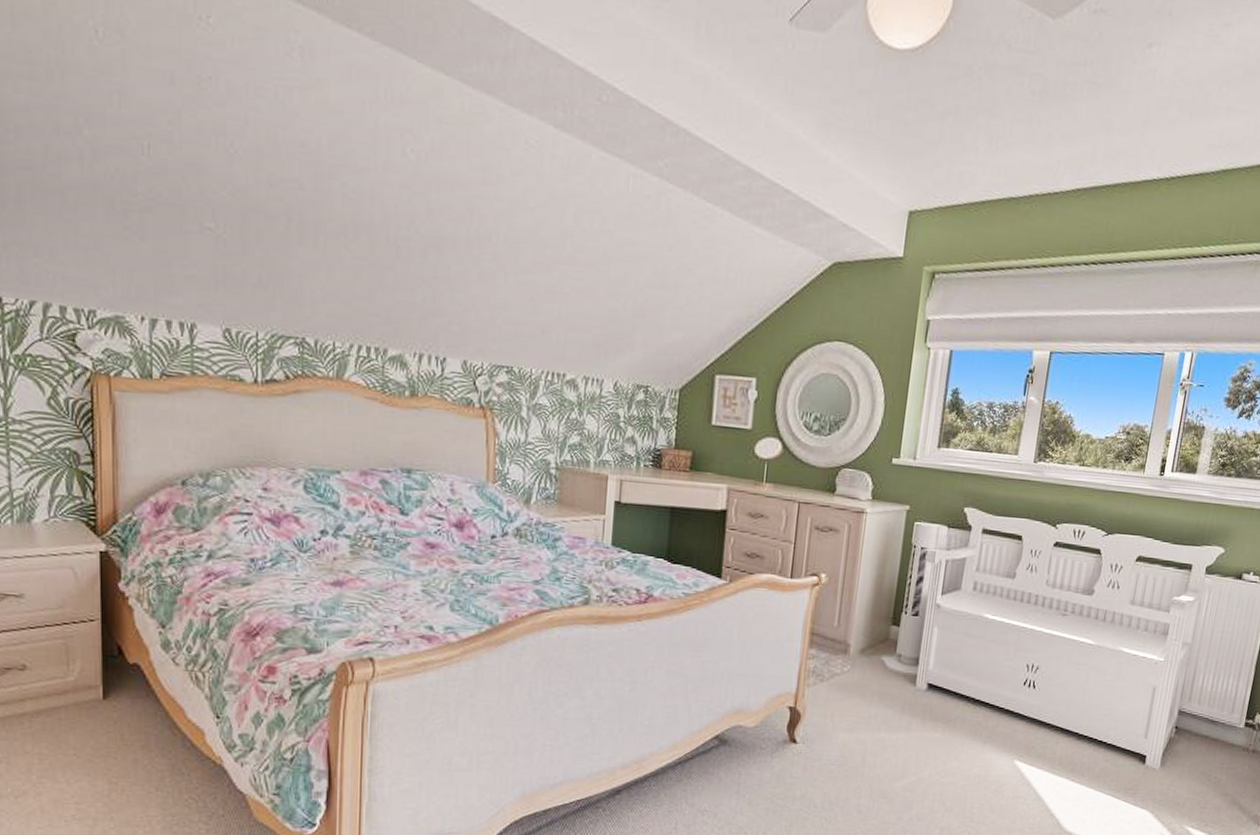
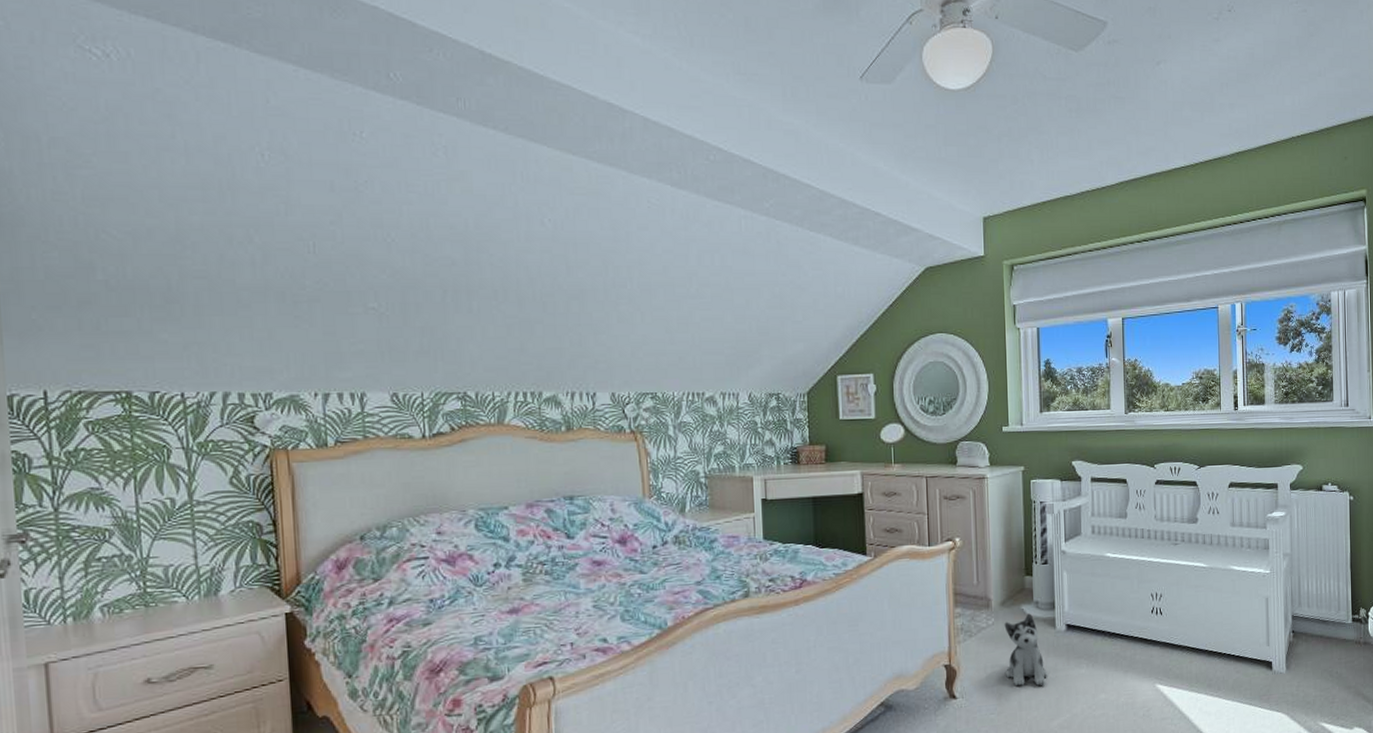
plush toy: none [853,666,900,743] -> present [1004,613,1048,686]

